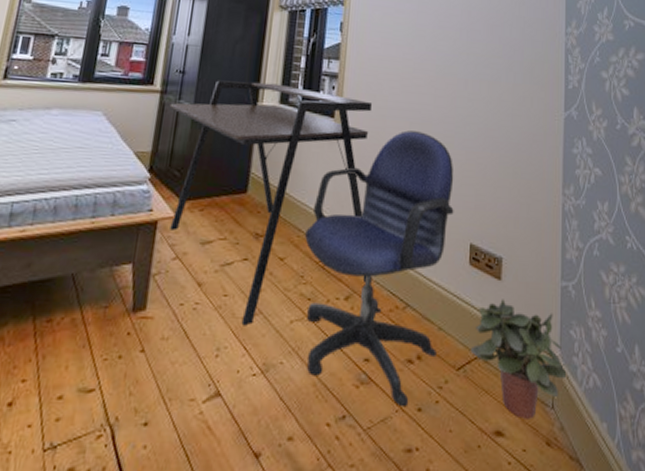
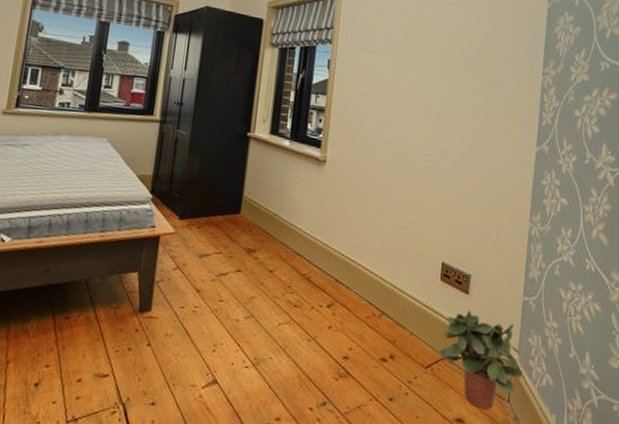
desk: present [169,80,373,326] -> none [168,112,357,327]
office chair: present [305,130,454,408] -> none [292,161,430,397]

